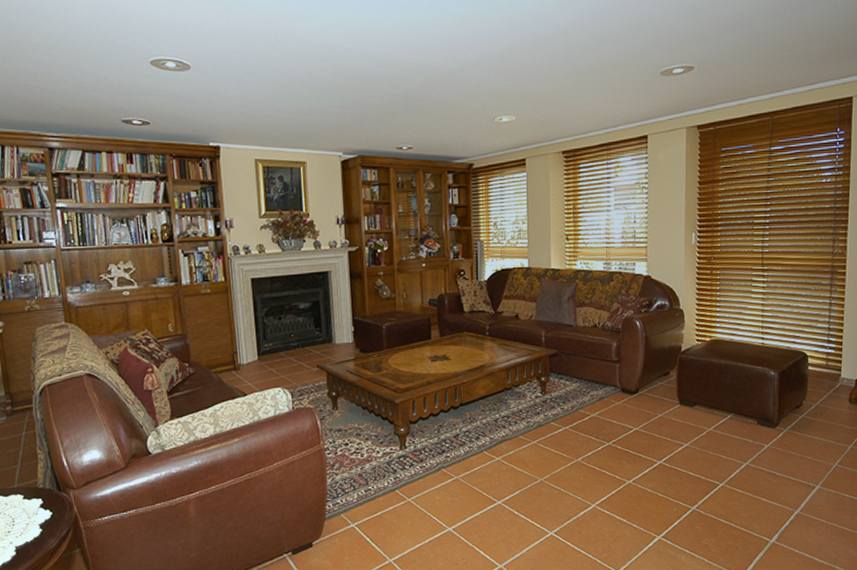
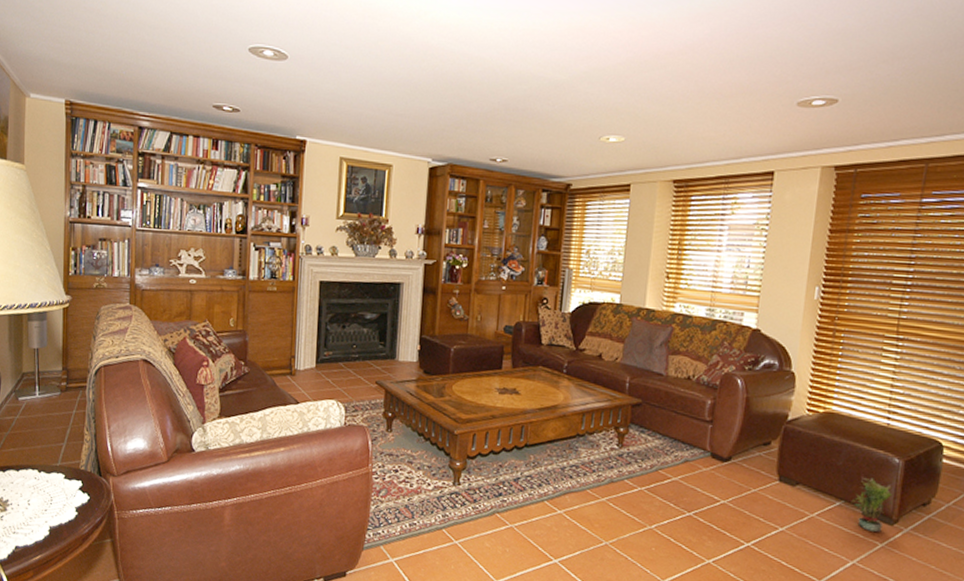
potted plant: none [740,390,772,436] -> present [851,476,893,532]

